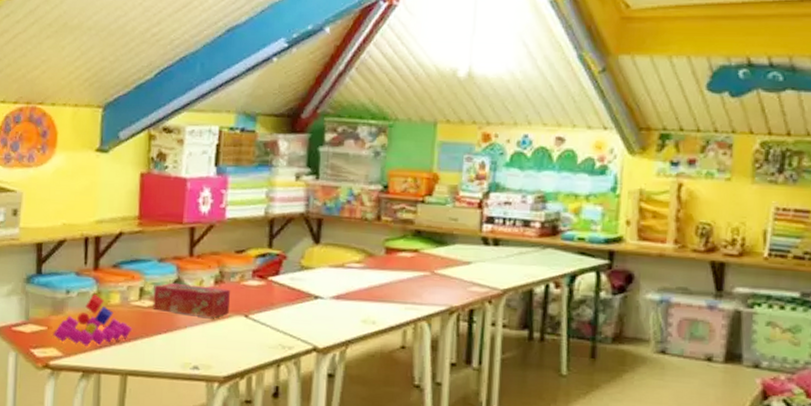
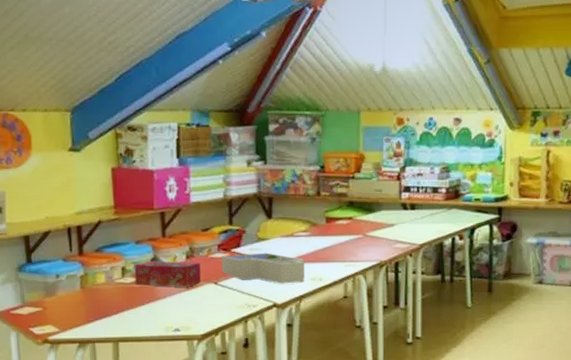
toy blocks: present [53,293,133,347] -> none [49,275,119,322]
desk organizer: none [254,284,355,325] -> present [221,253,304,284]

